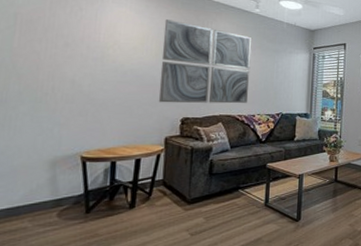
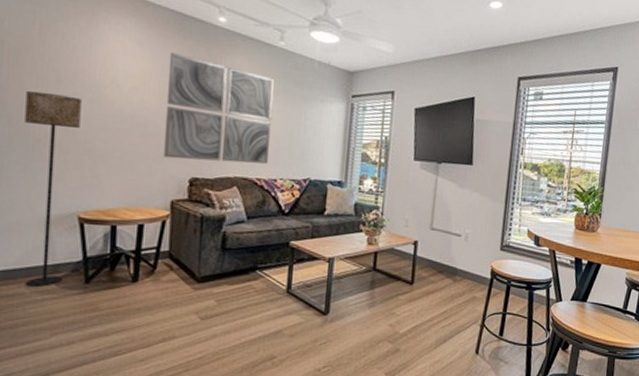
floor lamp: none [28,54,87,220] -> present [25,91,82,287]

